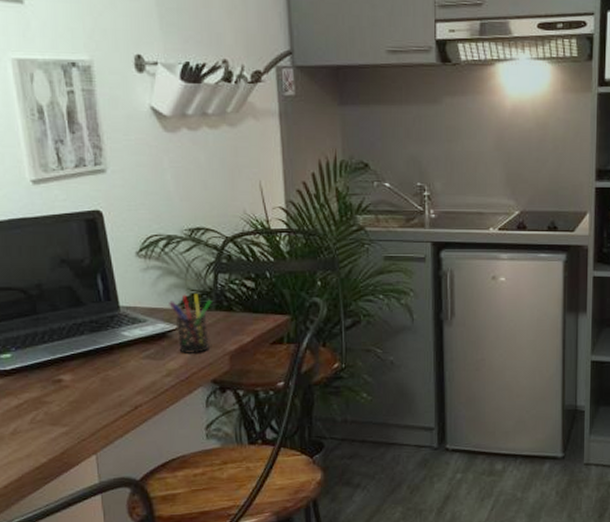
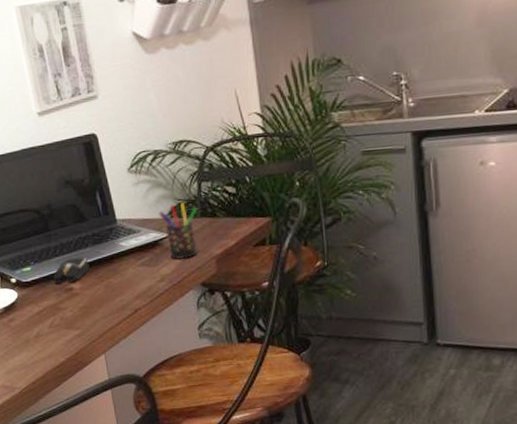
computer mouse: none [38,345,84,373] -> present [52,257,90,283]

